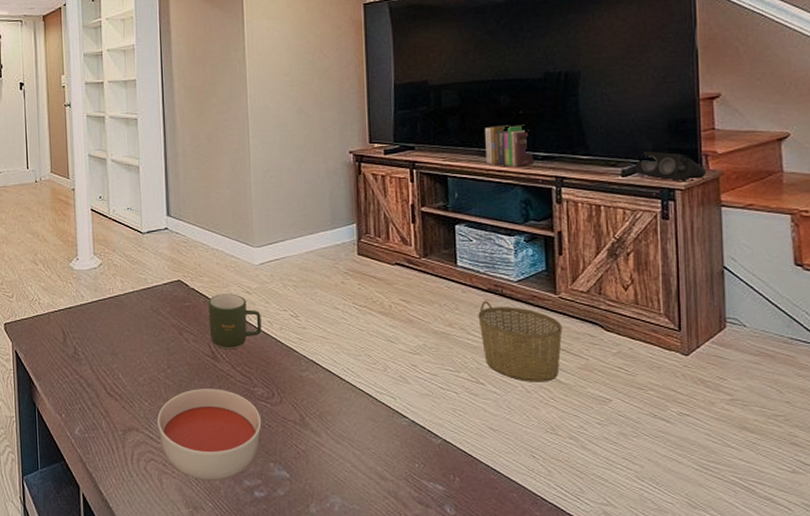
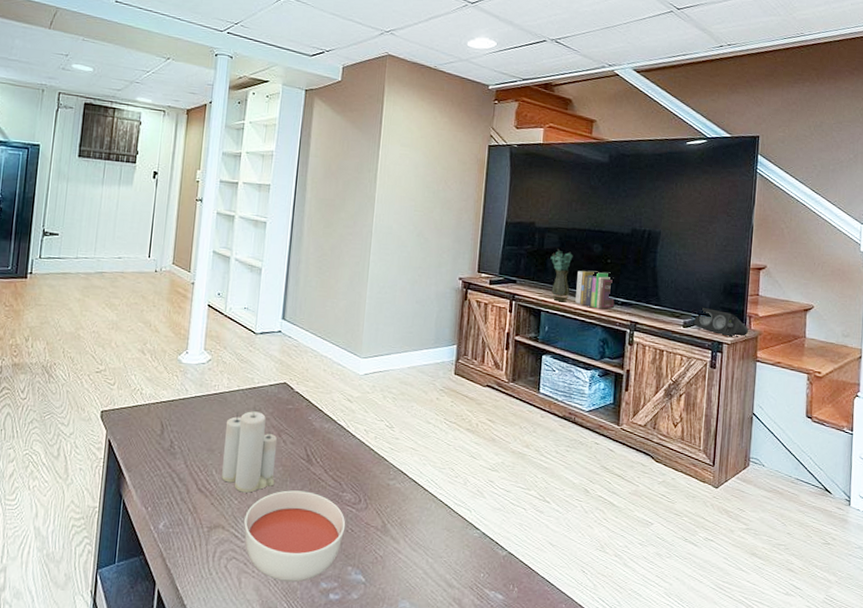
candle: none [125,309,183,394] -> present [221,409,277,493]
mug: present [208,294,262,350] -> none [307,399,359,454]
vase: none [451,107,479,165] -> present [550,249,573,303]
basket: present [478,300,563,382] -> none [551,426,621,504]

